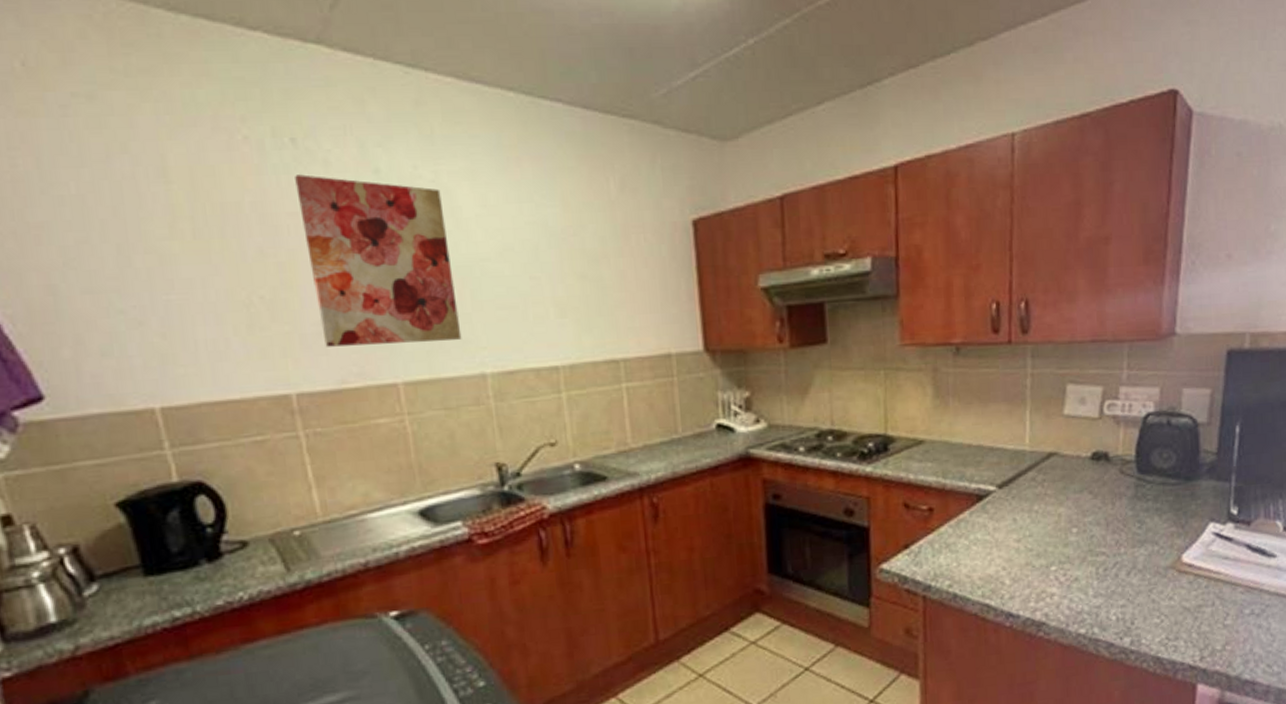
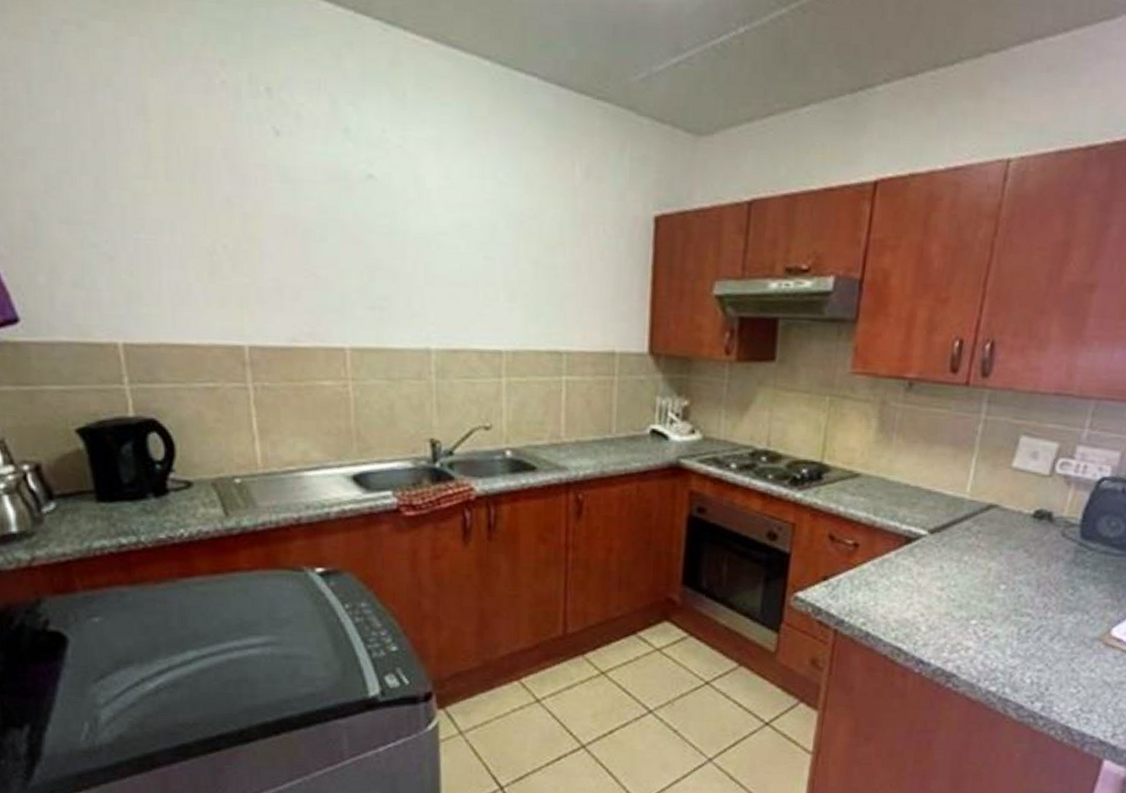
wall art: present [295,174,462,347] -> none [267,126,411,312]

